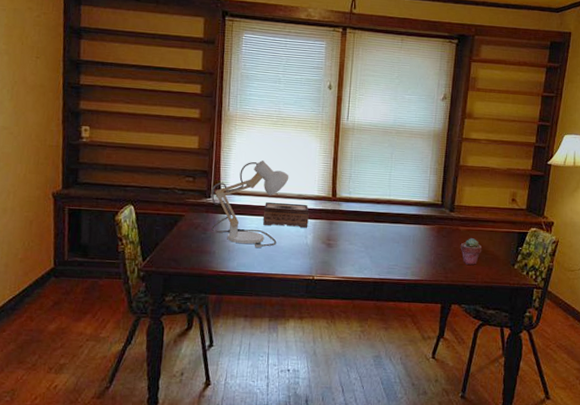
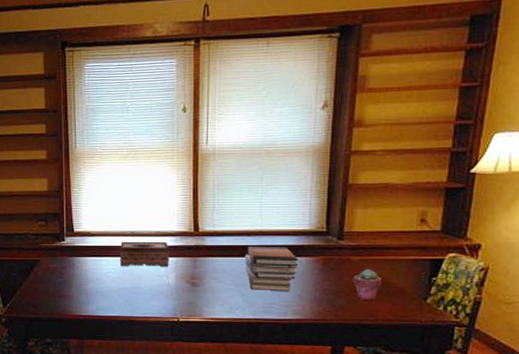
desk lamp: present [211,160,289,248] -> none [64,198,145,291]
book stack: none [374,213,419,255] -> present [244,246,299,292]

